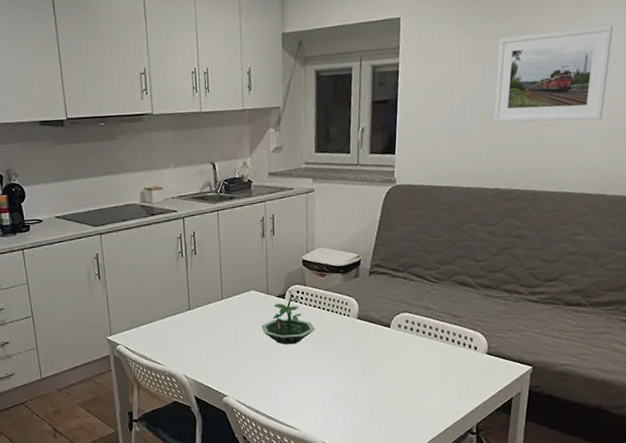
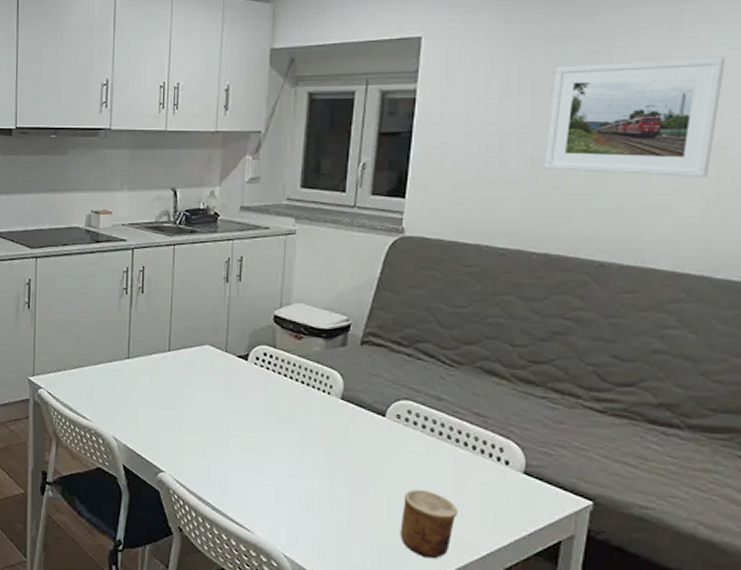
terrarium: present [261,289,315,345] -> none [215,350,284,420]
cup: none [405,377,444,426] -> present [400,489,458,559]

